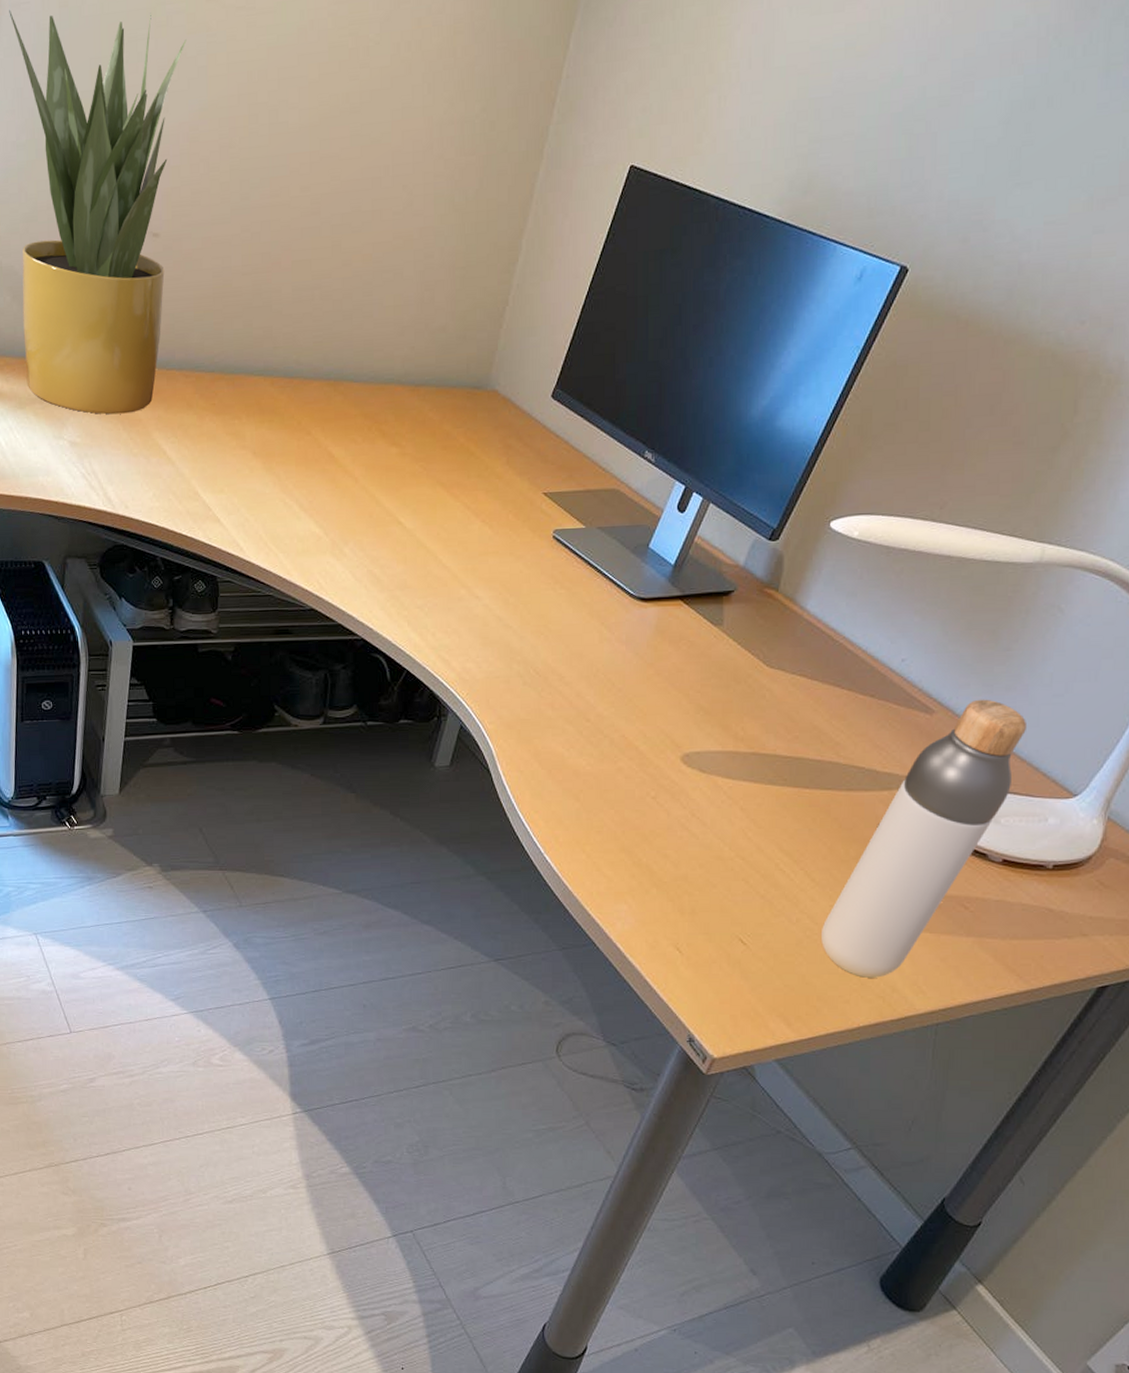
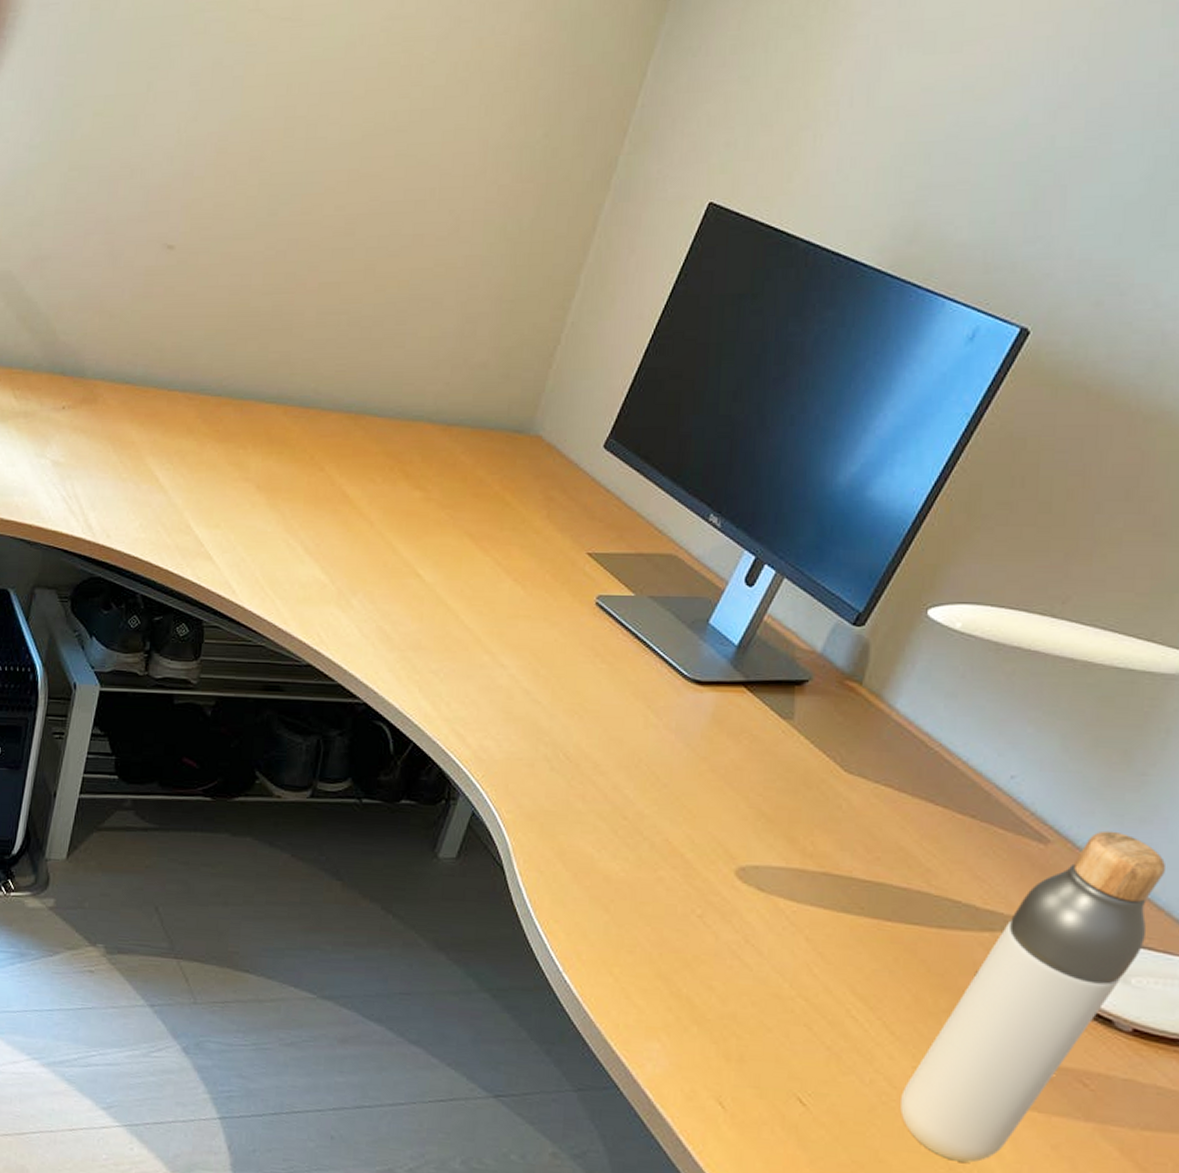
planter: present [9,10,187,415] -> none [12,11,224,435]

